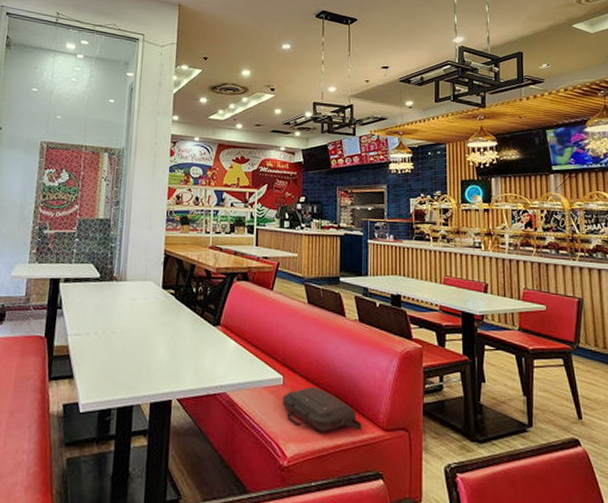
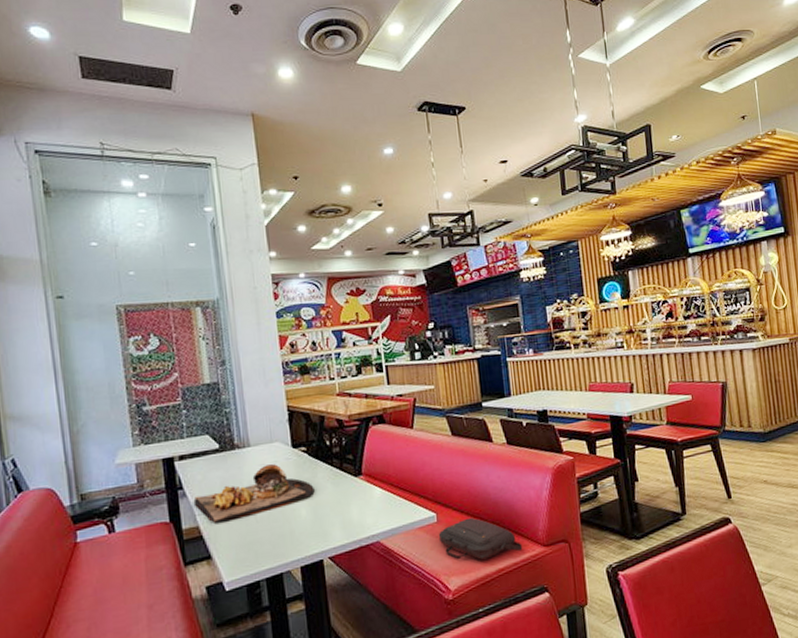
food tray: none [68,300,175,347] -> present [193,464,315,525]

